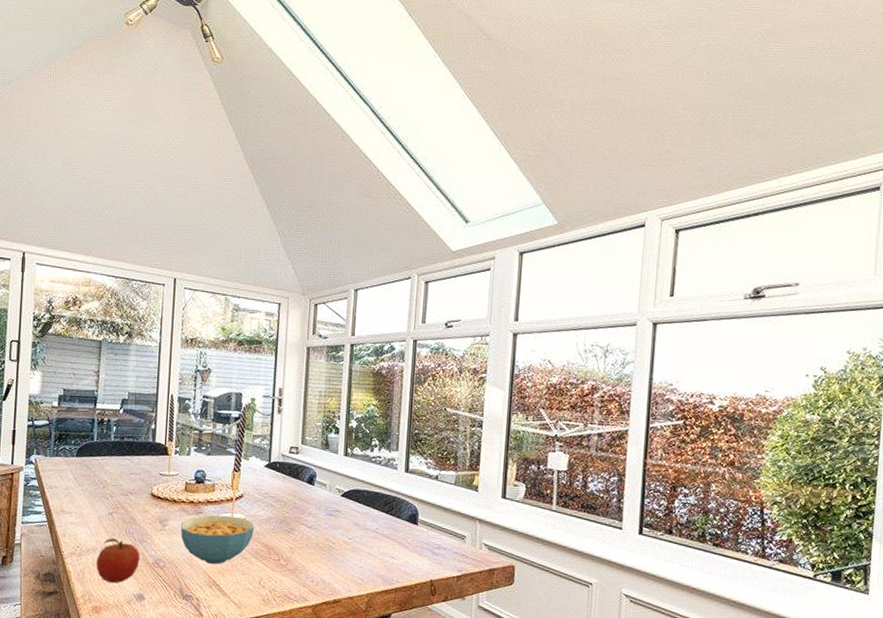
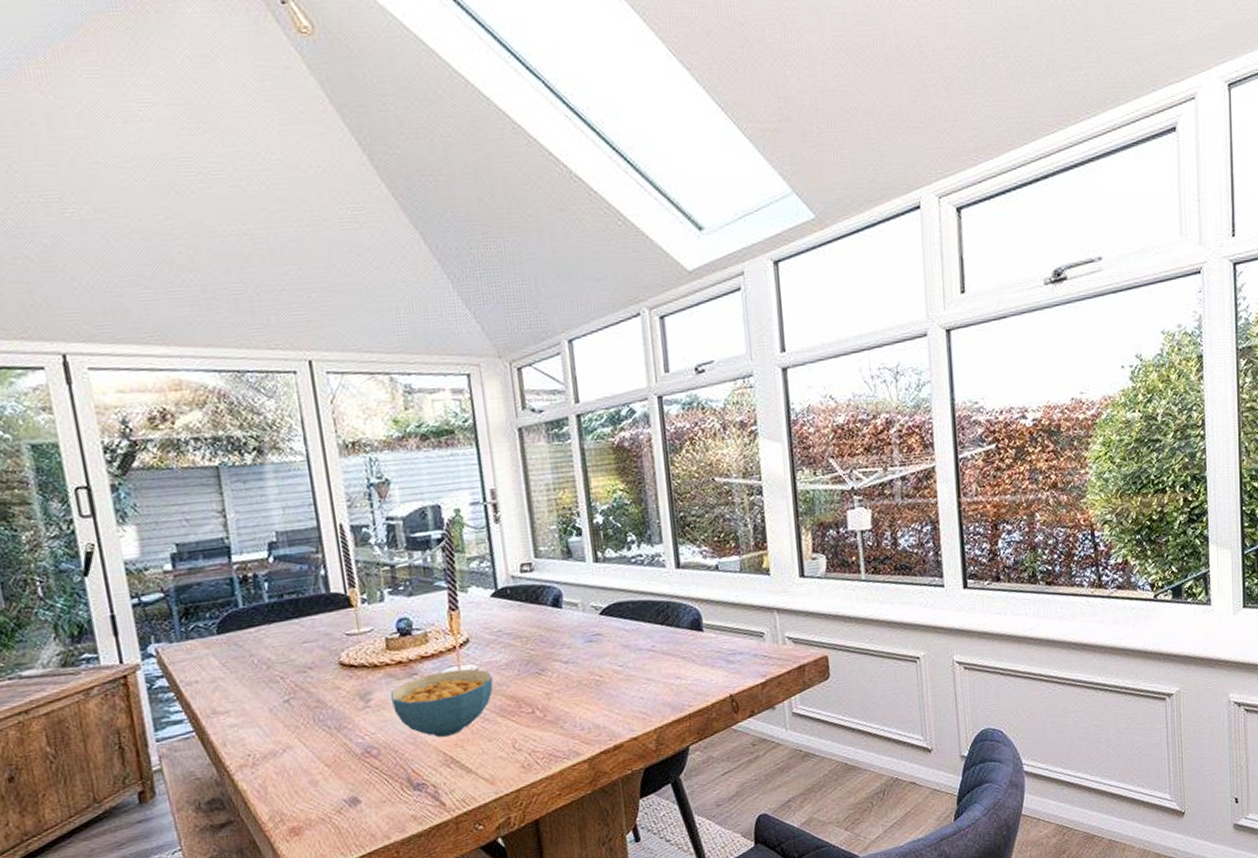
fruit: present [96,538,140,584] -> none [280,732,343,793]

